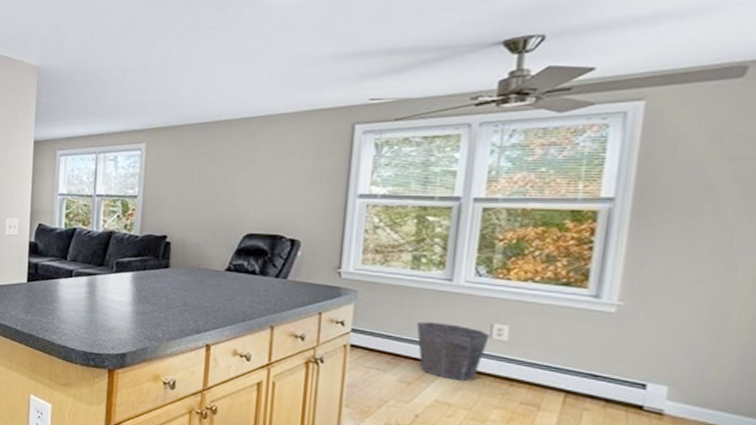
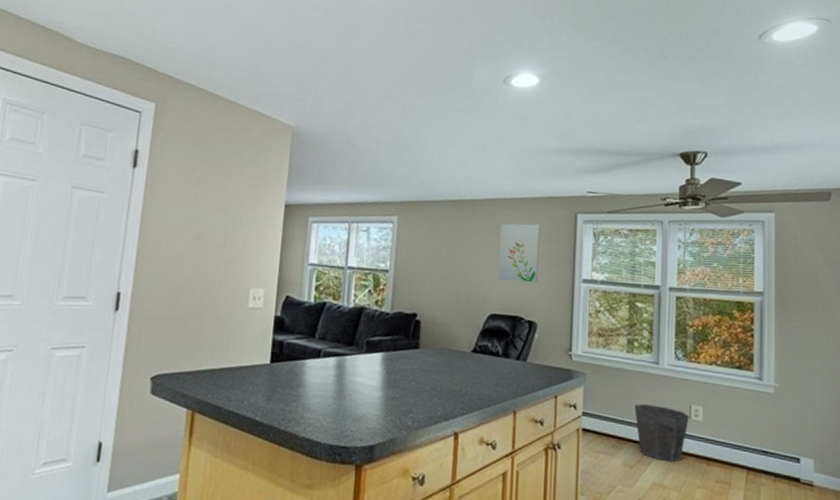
wall art: none [255,140,308,200] -> present [497,223,540,282]

